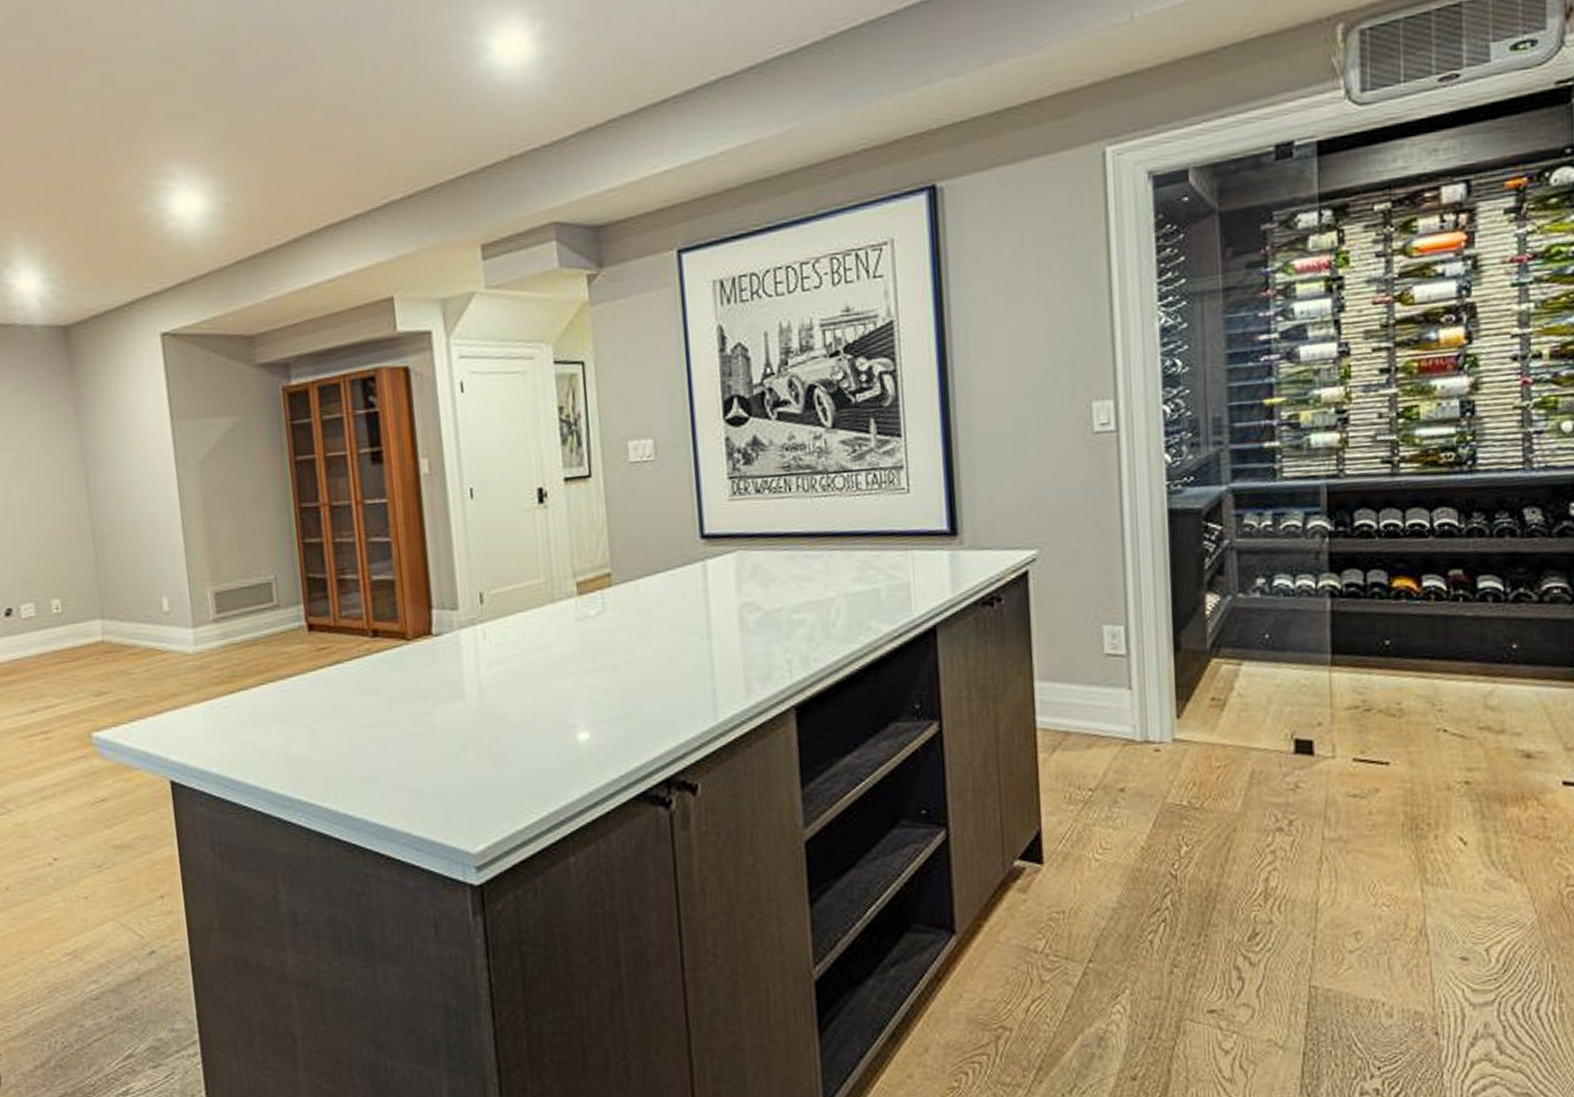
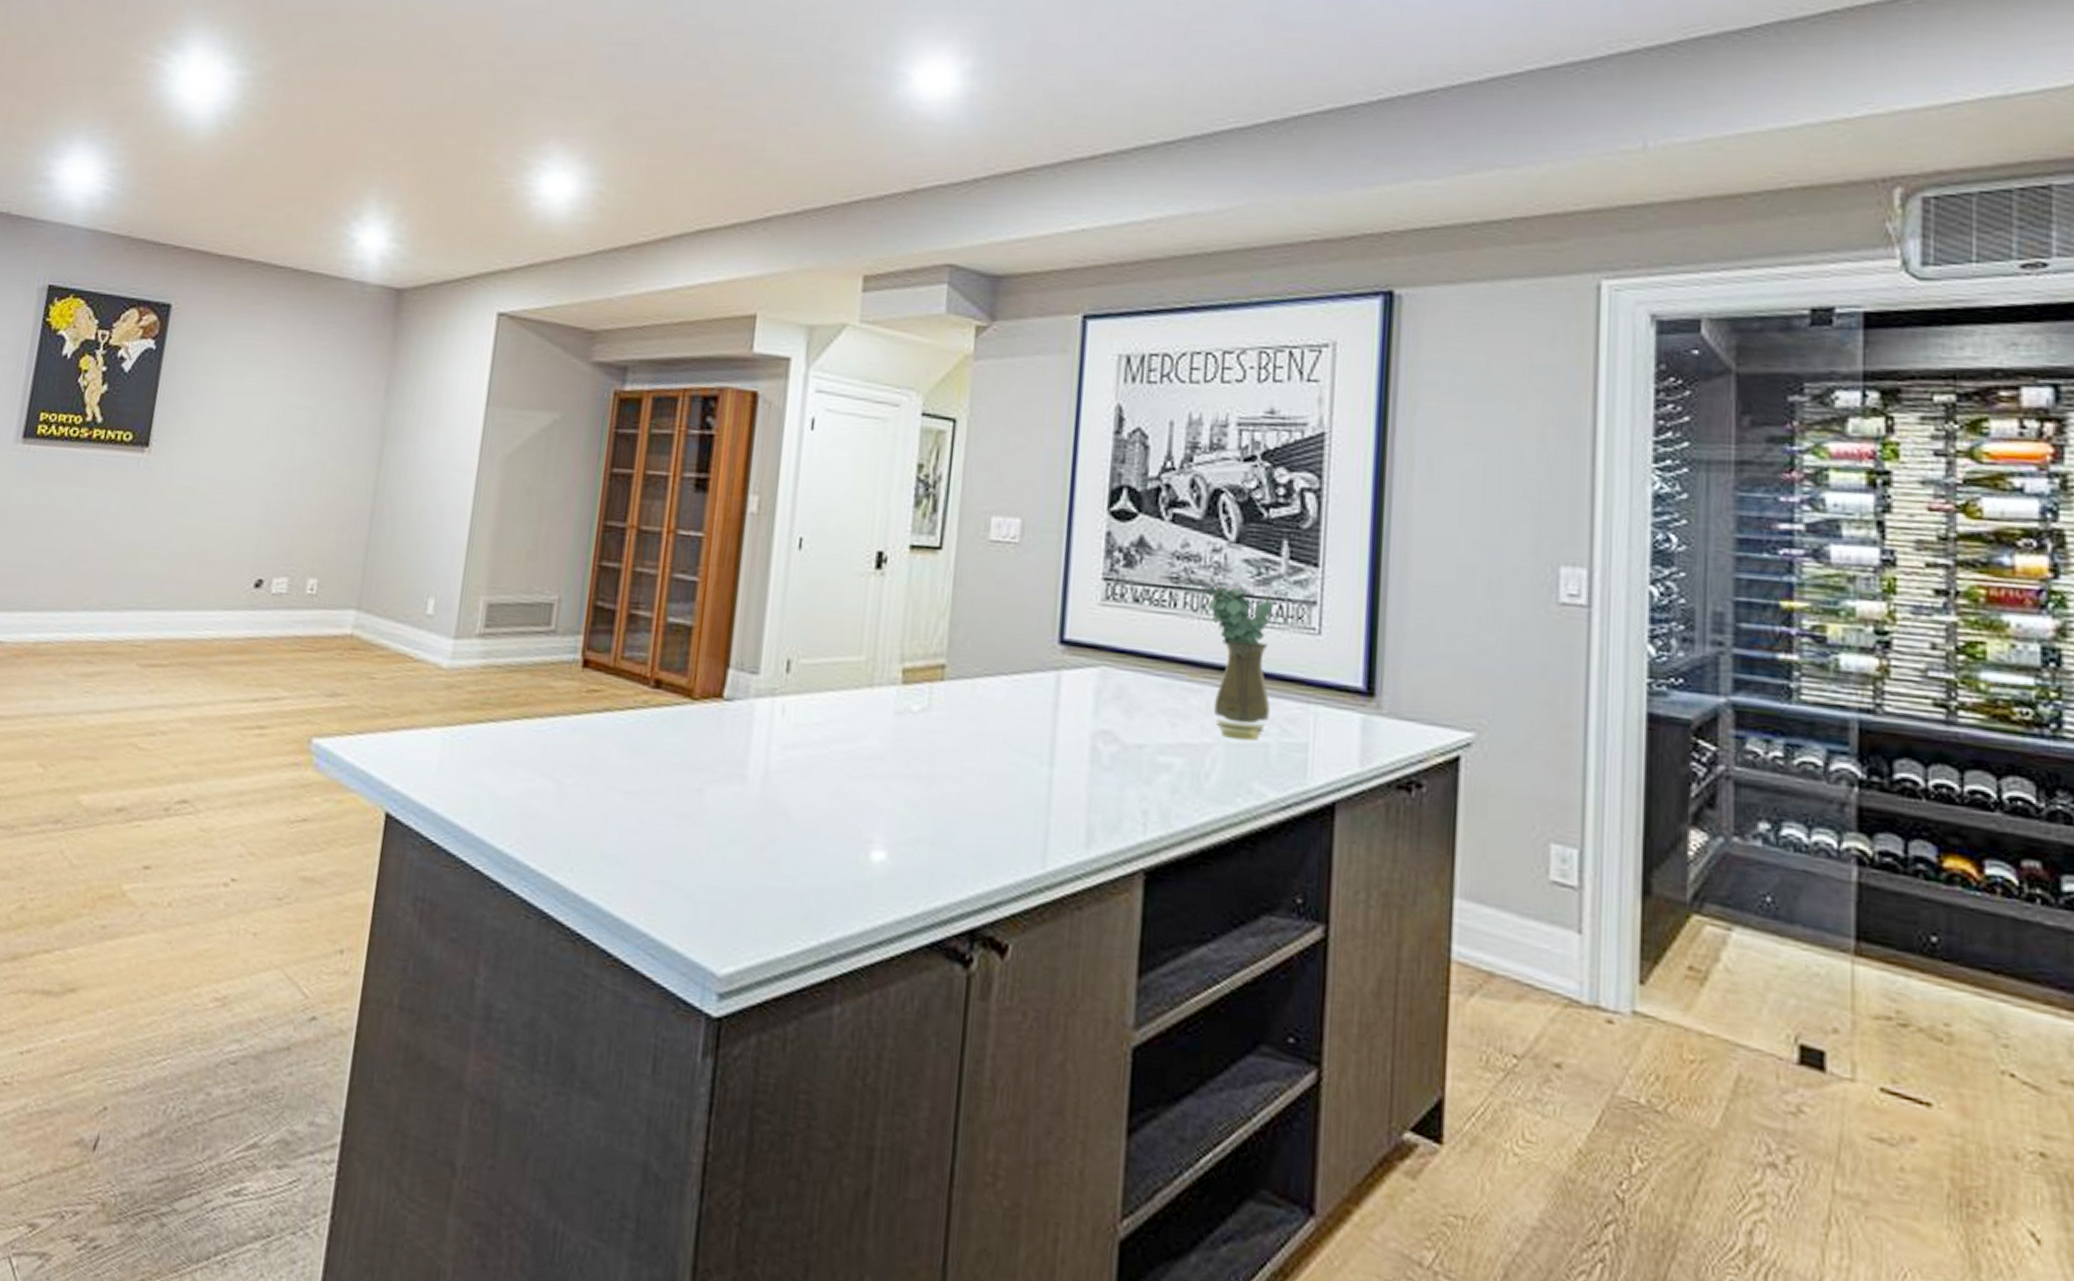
vase: none [815,461,877,591] -> present [1207,577,1274,742]

